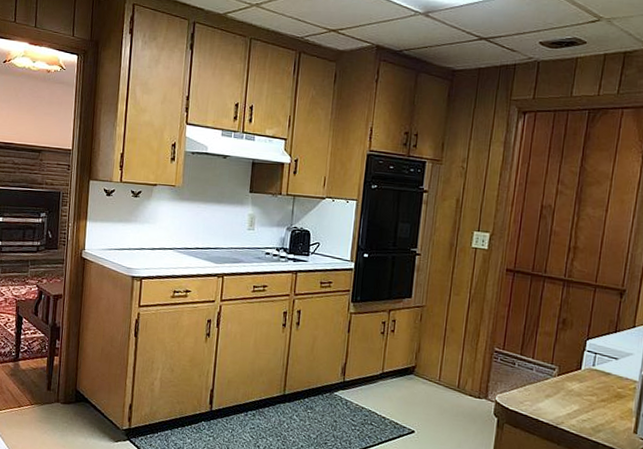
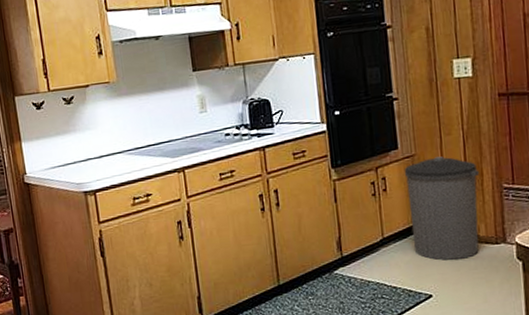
trash can: none [408,312,477,406] -> present [404,156,480,260]

